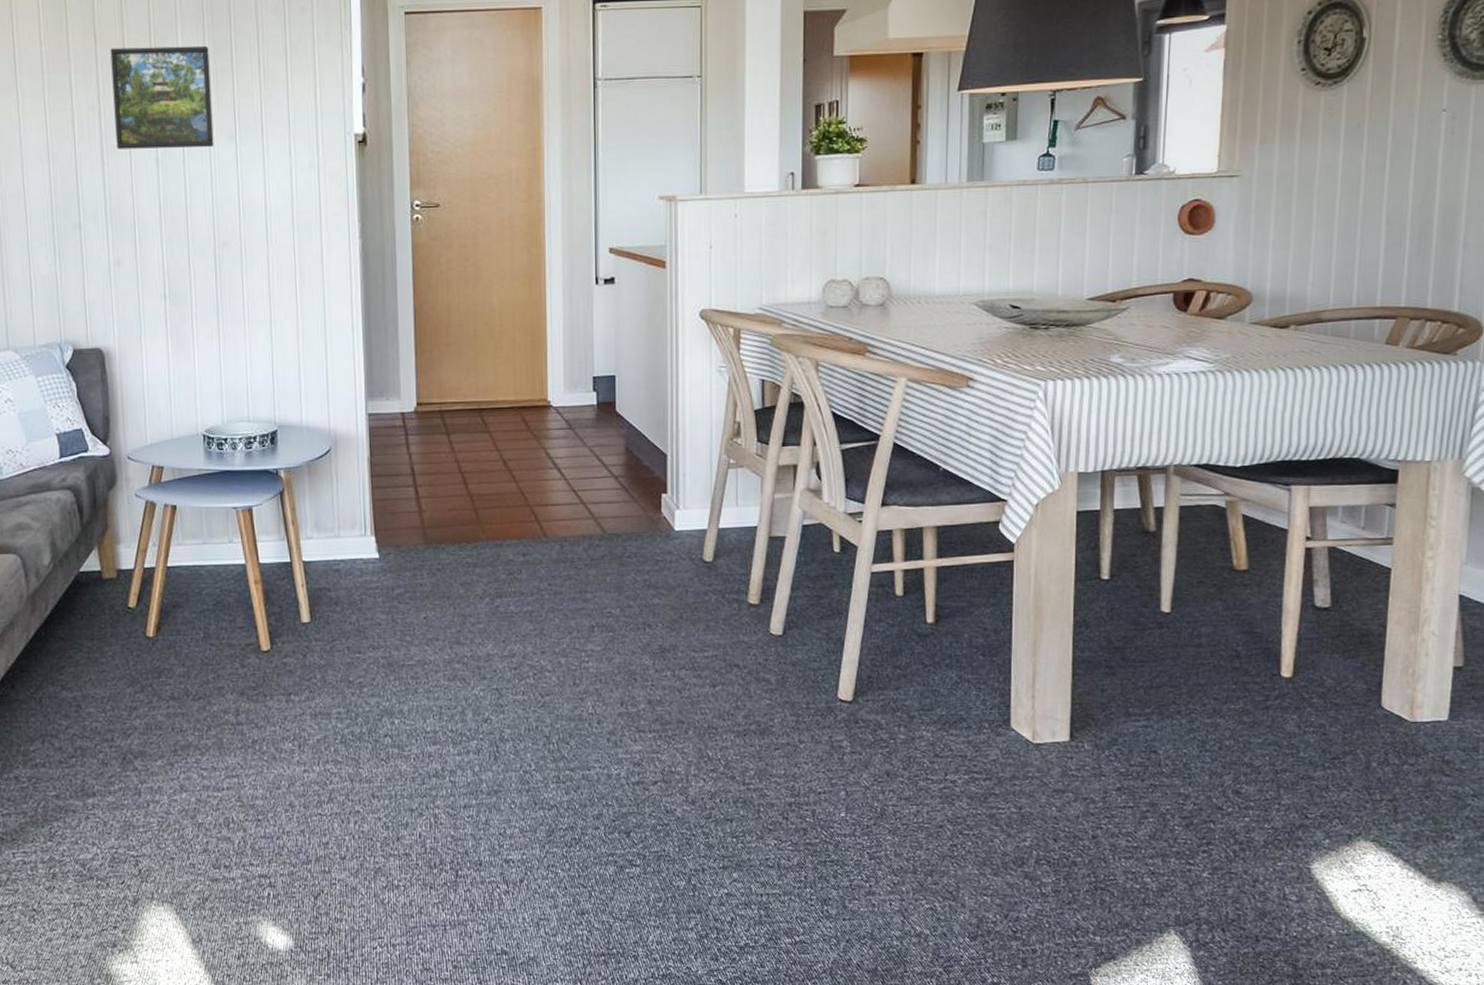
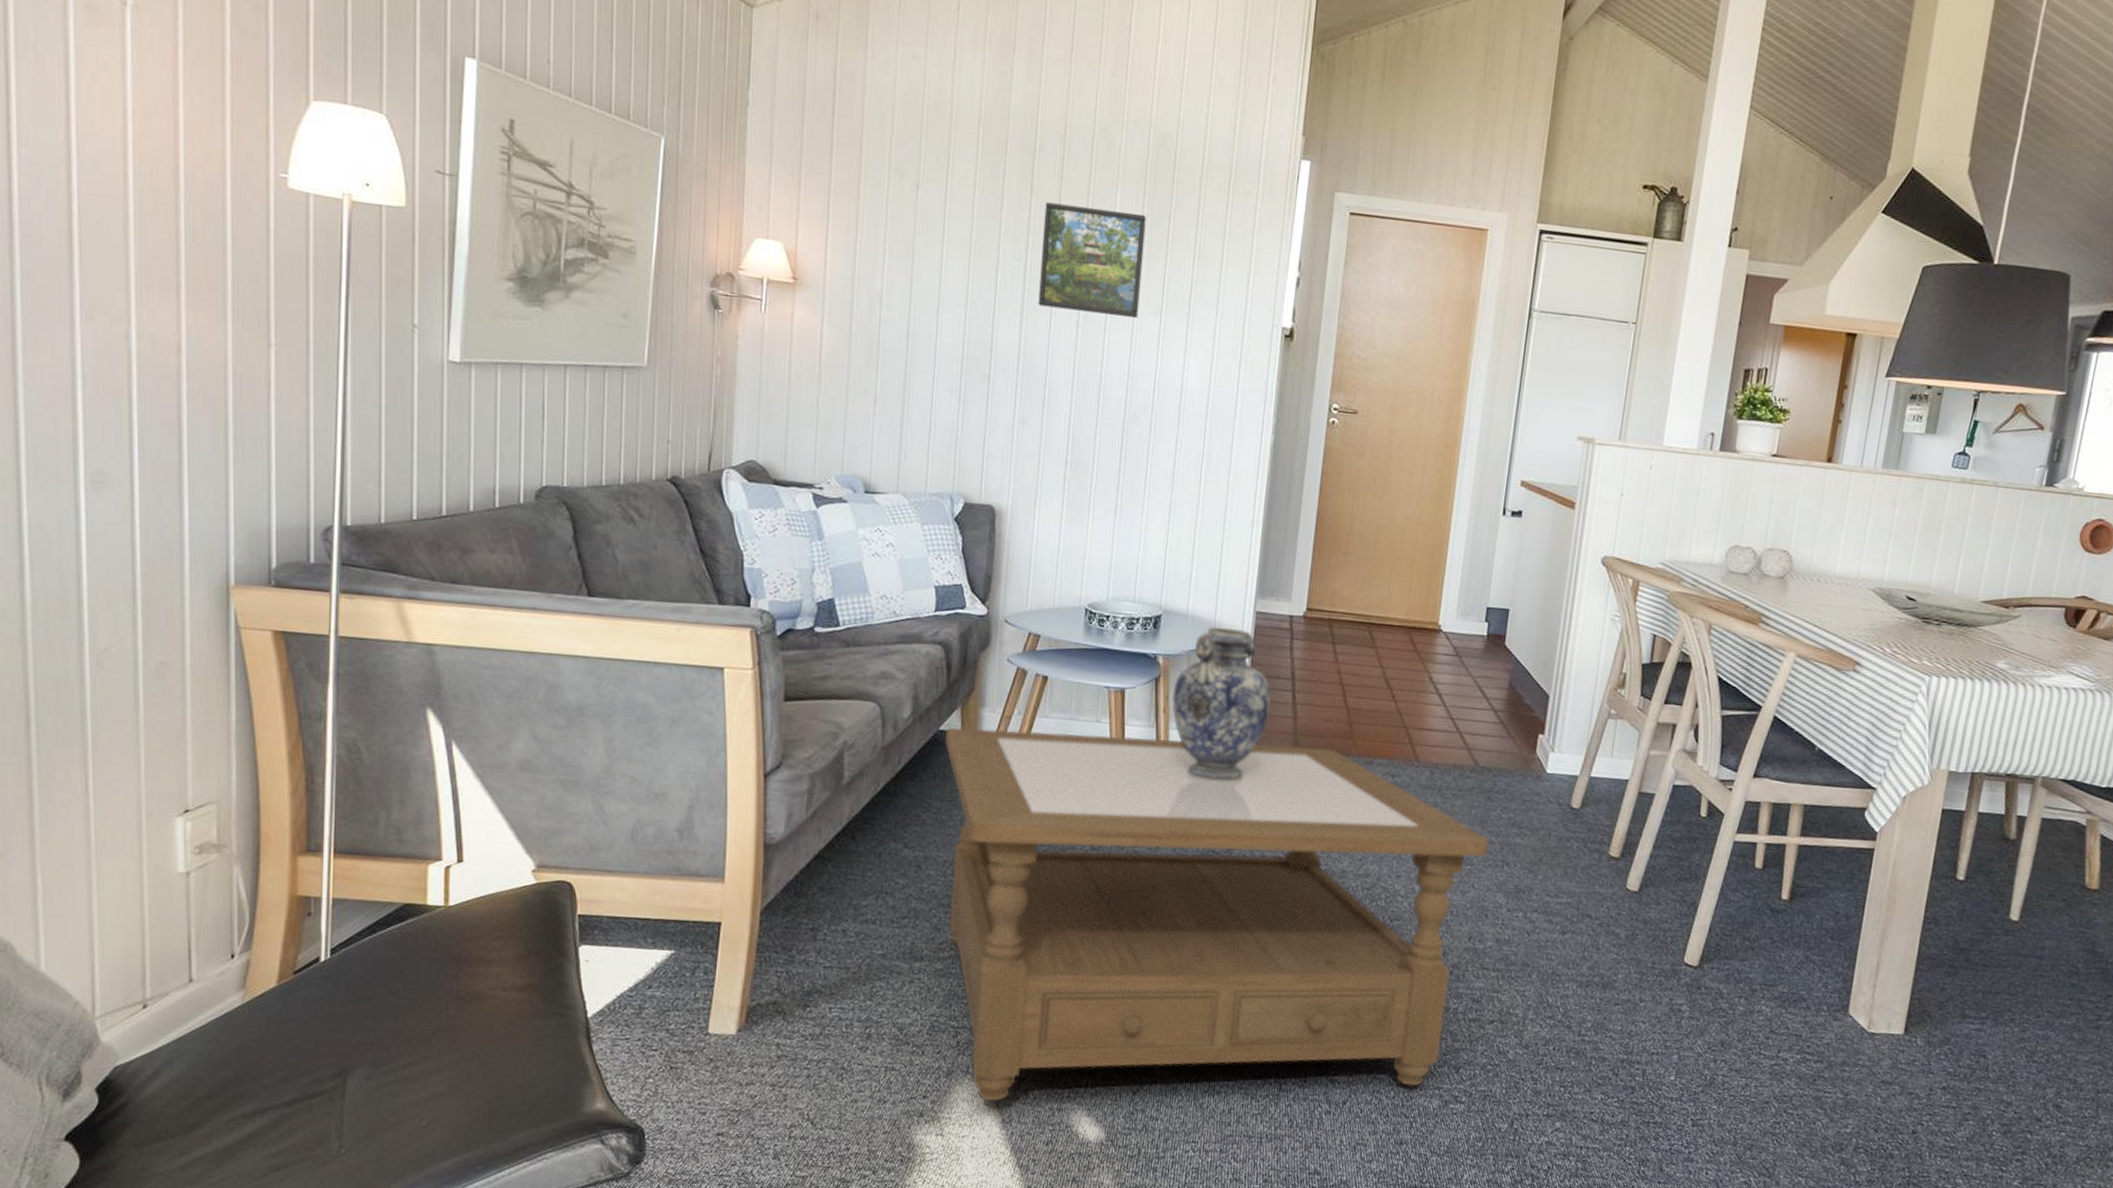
coffee table: none [86,537,629,924] -> present [945,727,1490,1101]
decorative vase: none [298,433,396,583] -> present [1171,626,1271,780]

